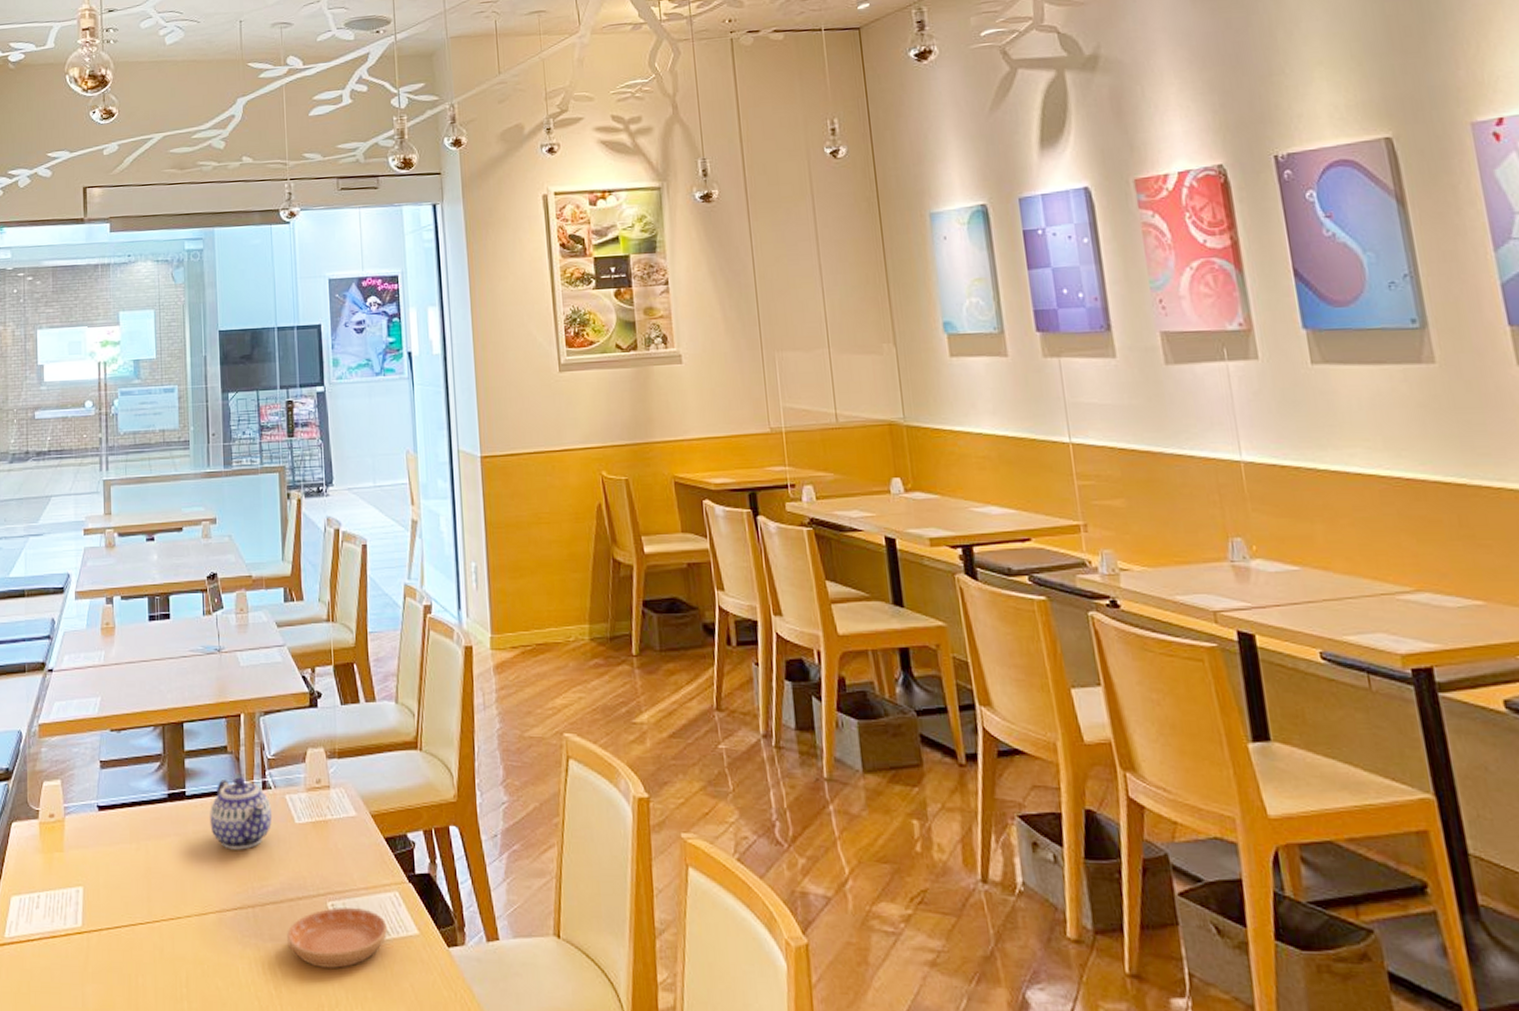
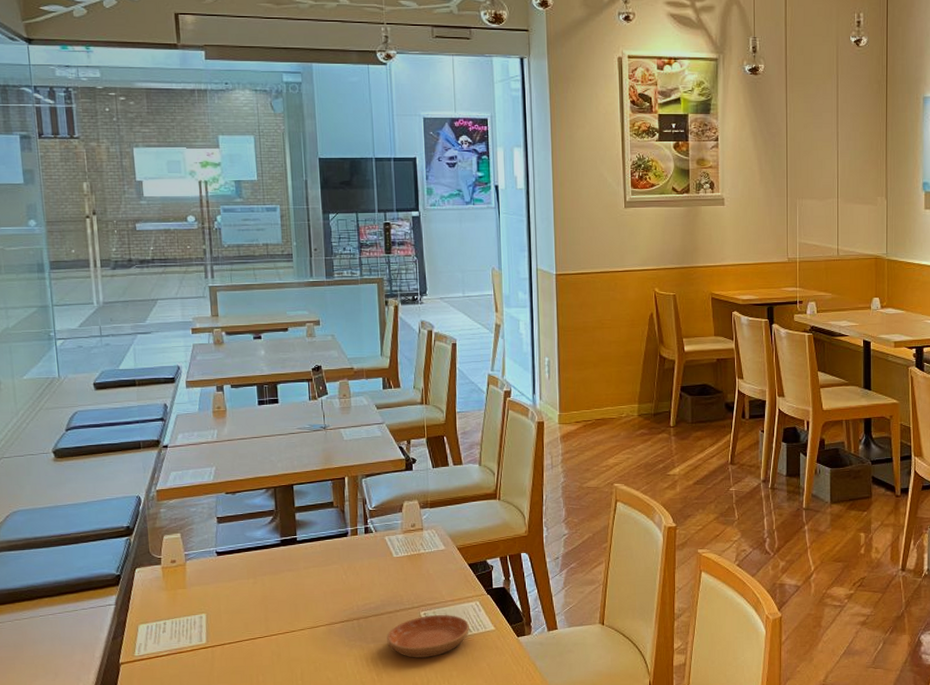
teapot: present [210,777,273,850] -> none [319,525,374,579]

